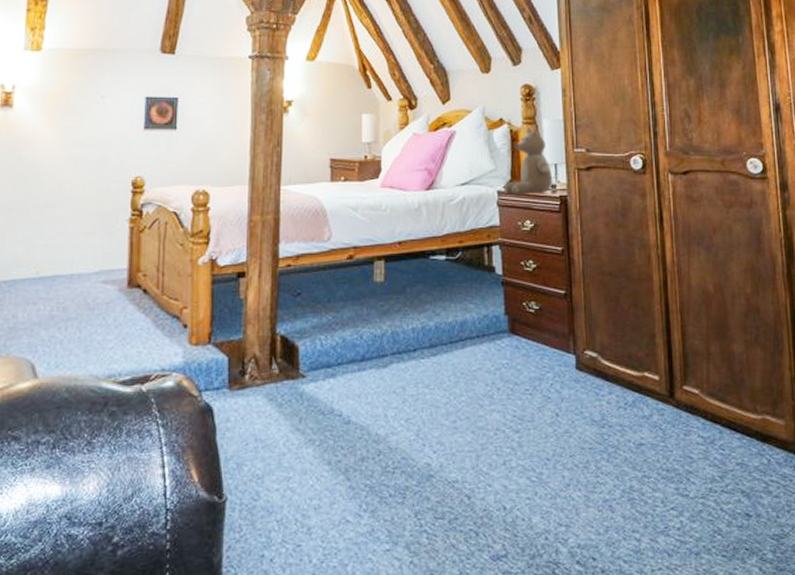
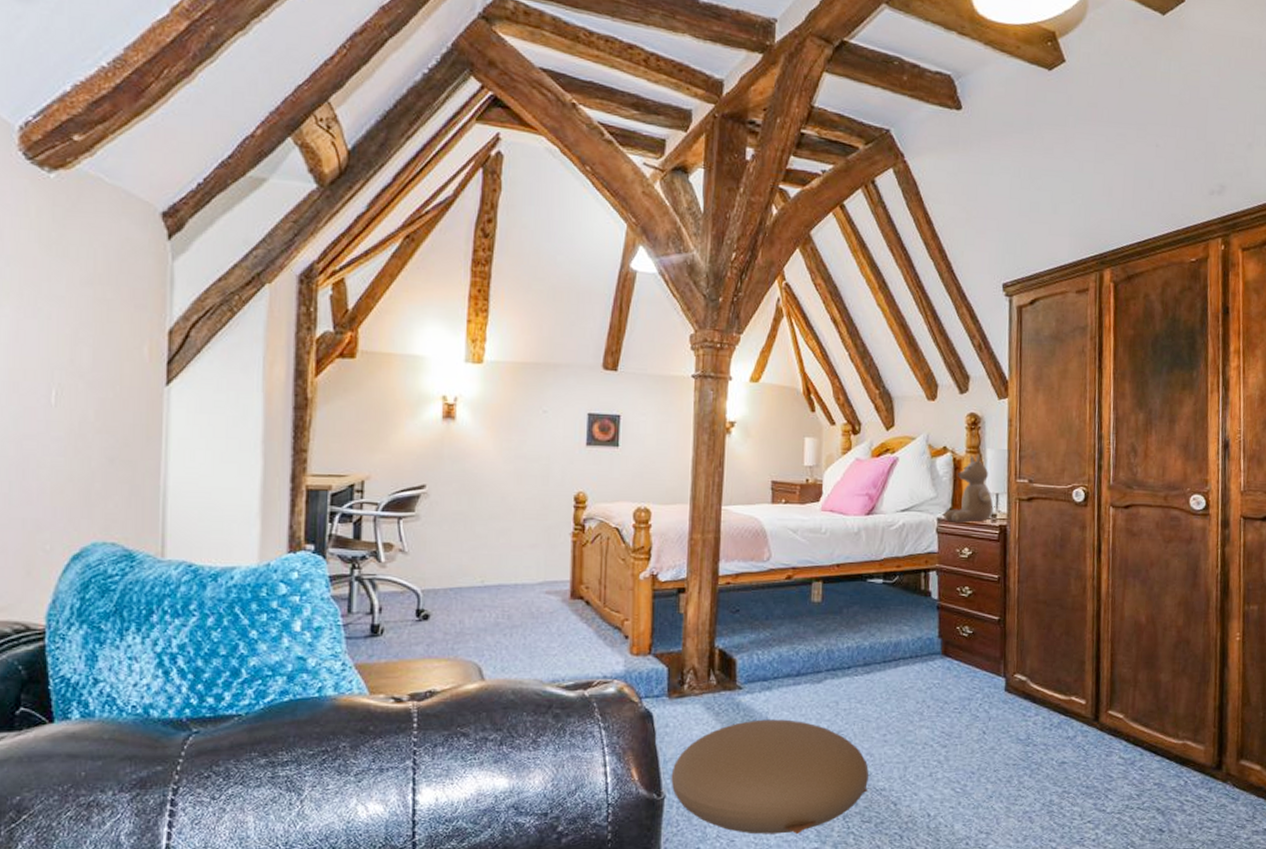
pouf: none [233,408,441,537] -> present [671,719,870,835]

